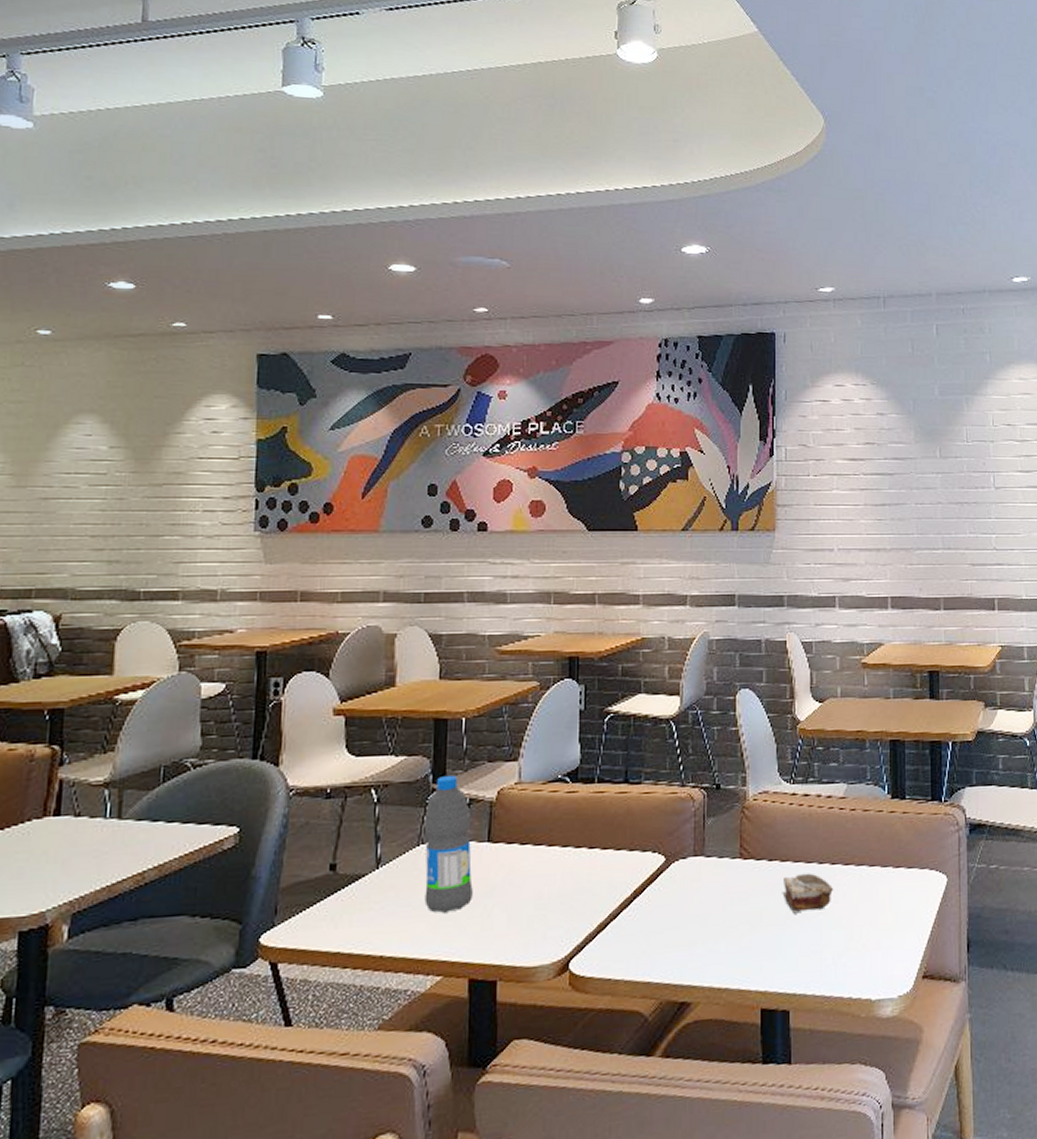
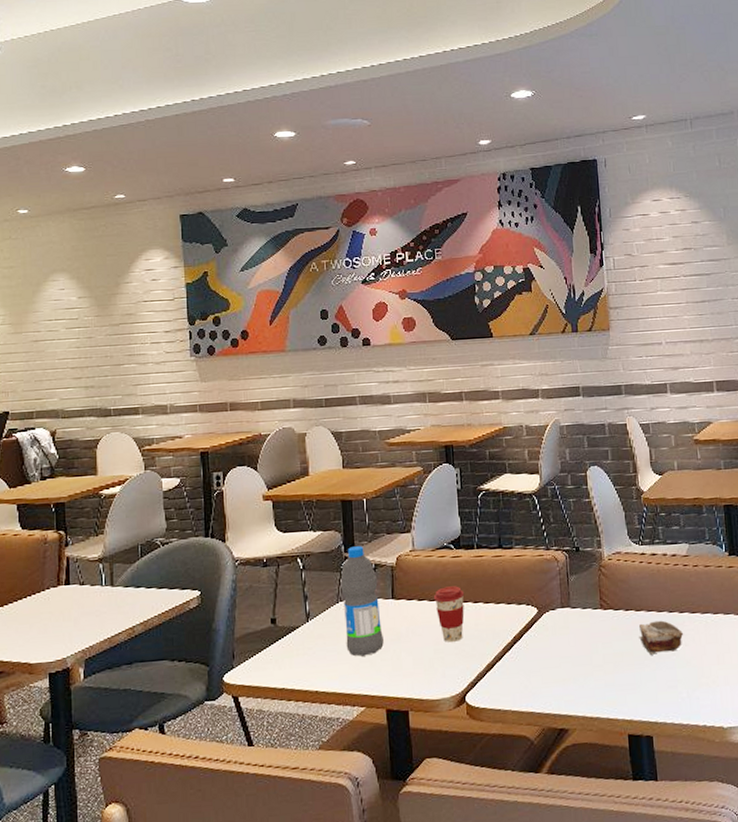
coffee cup: none [539,827,578,896] -> present [433,586,465,642]

